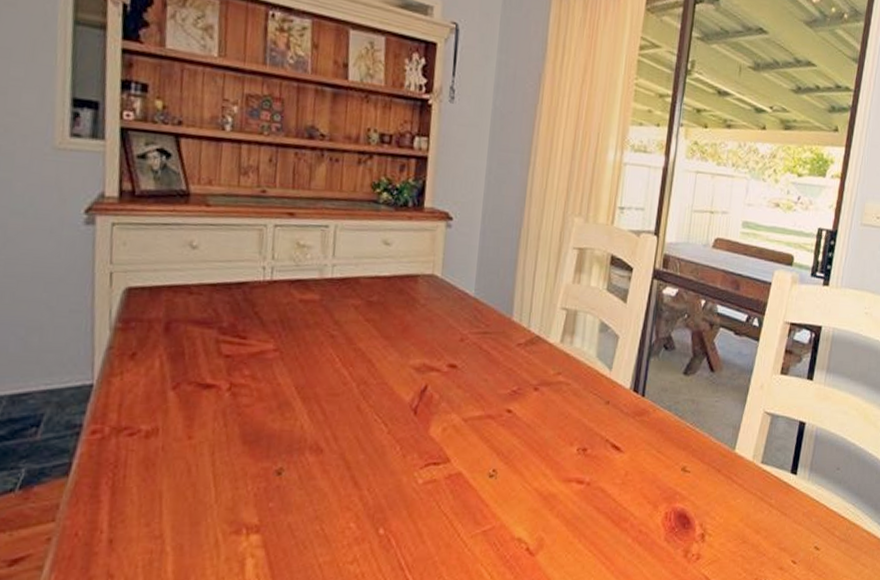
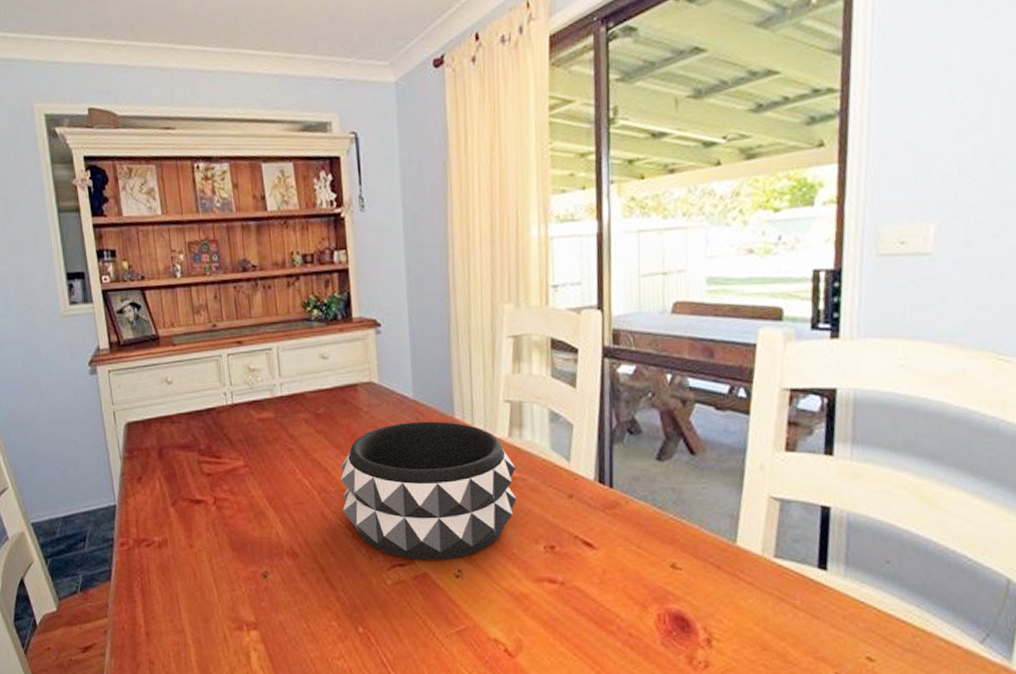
decorative bowl: none [381,319,563,459] -> present [340,421,517,560]

